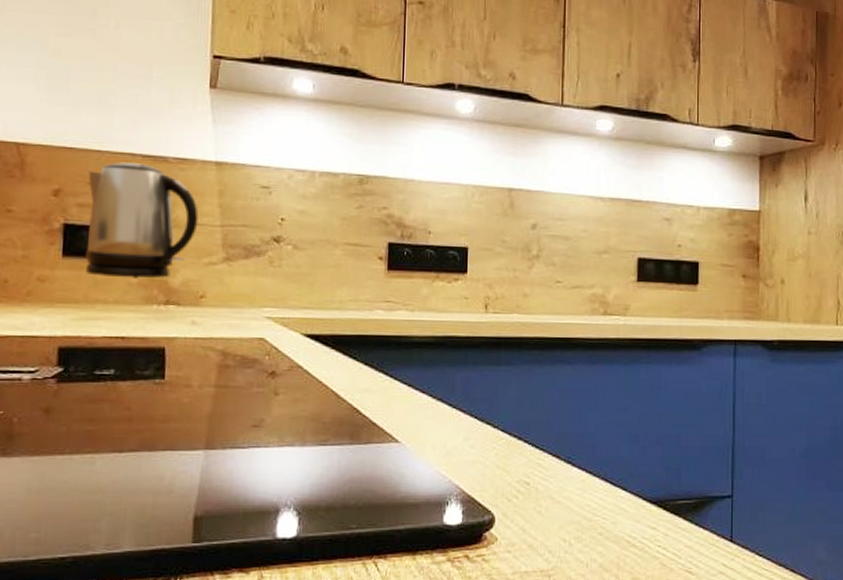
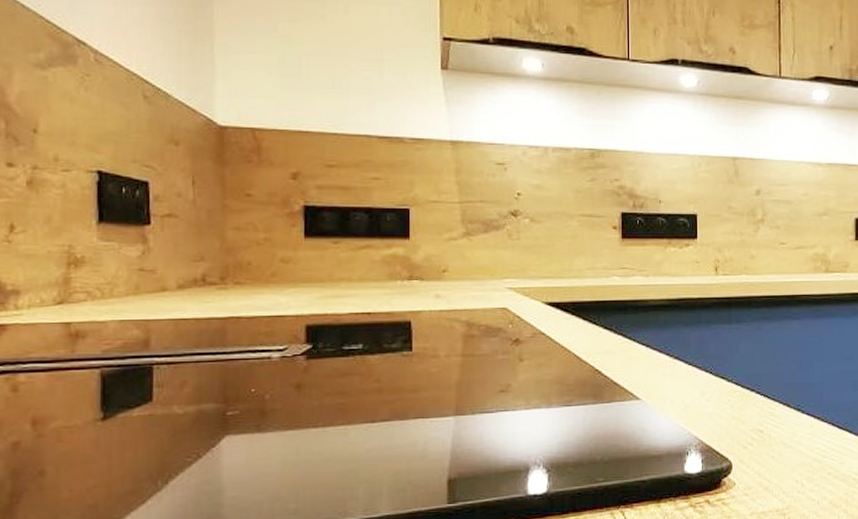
kettle: present [85,161,200,279] -> none [325,143,438,256]

